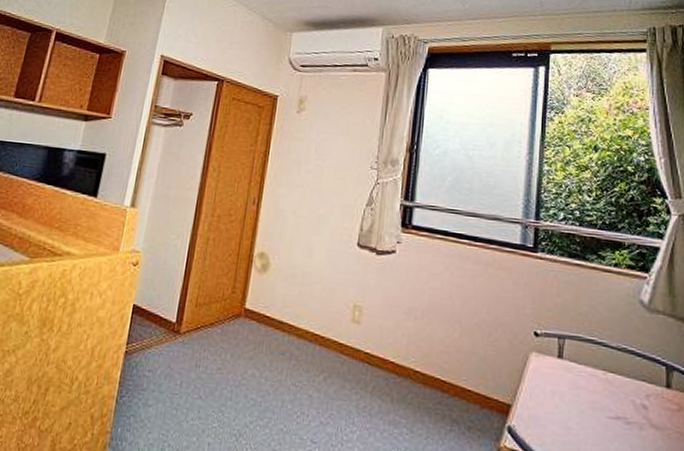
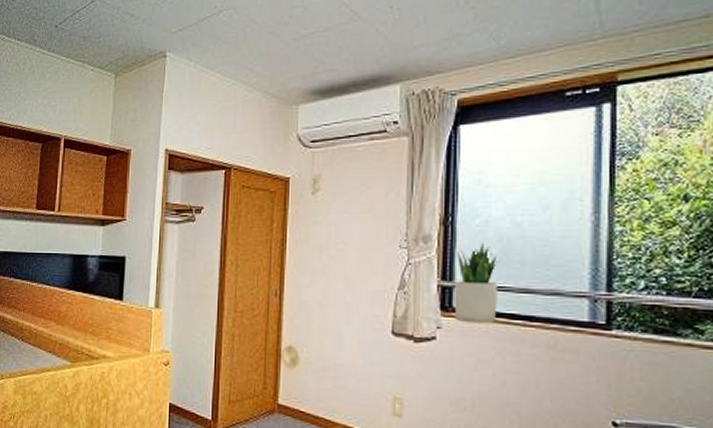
planter: none [413,171,453,242] -> present [454,243,499,324]

